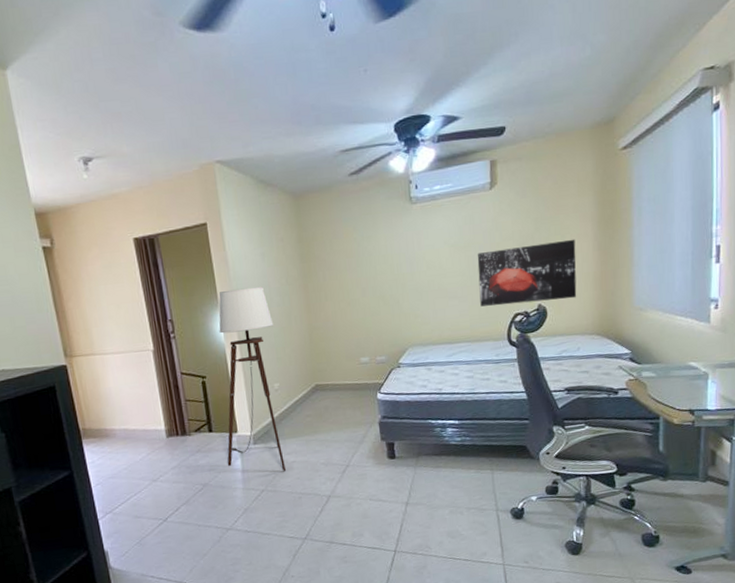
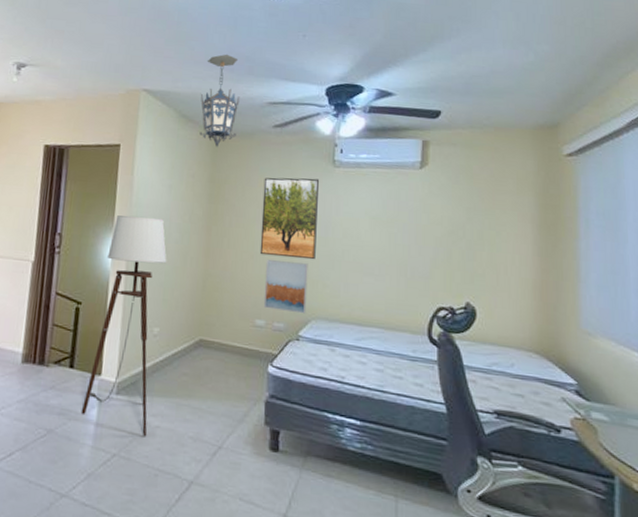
hanging lantern: none [273,106,315,207] -> present [199,54,240,147]
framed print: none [348,218,405,301] -> present [259,177,320,260]
wall art: none [361,300,403,347] -> present [263,260,308,314]
wall art: present [477,239,577,307] -> none [399,232,513,304]

